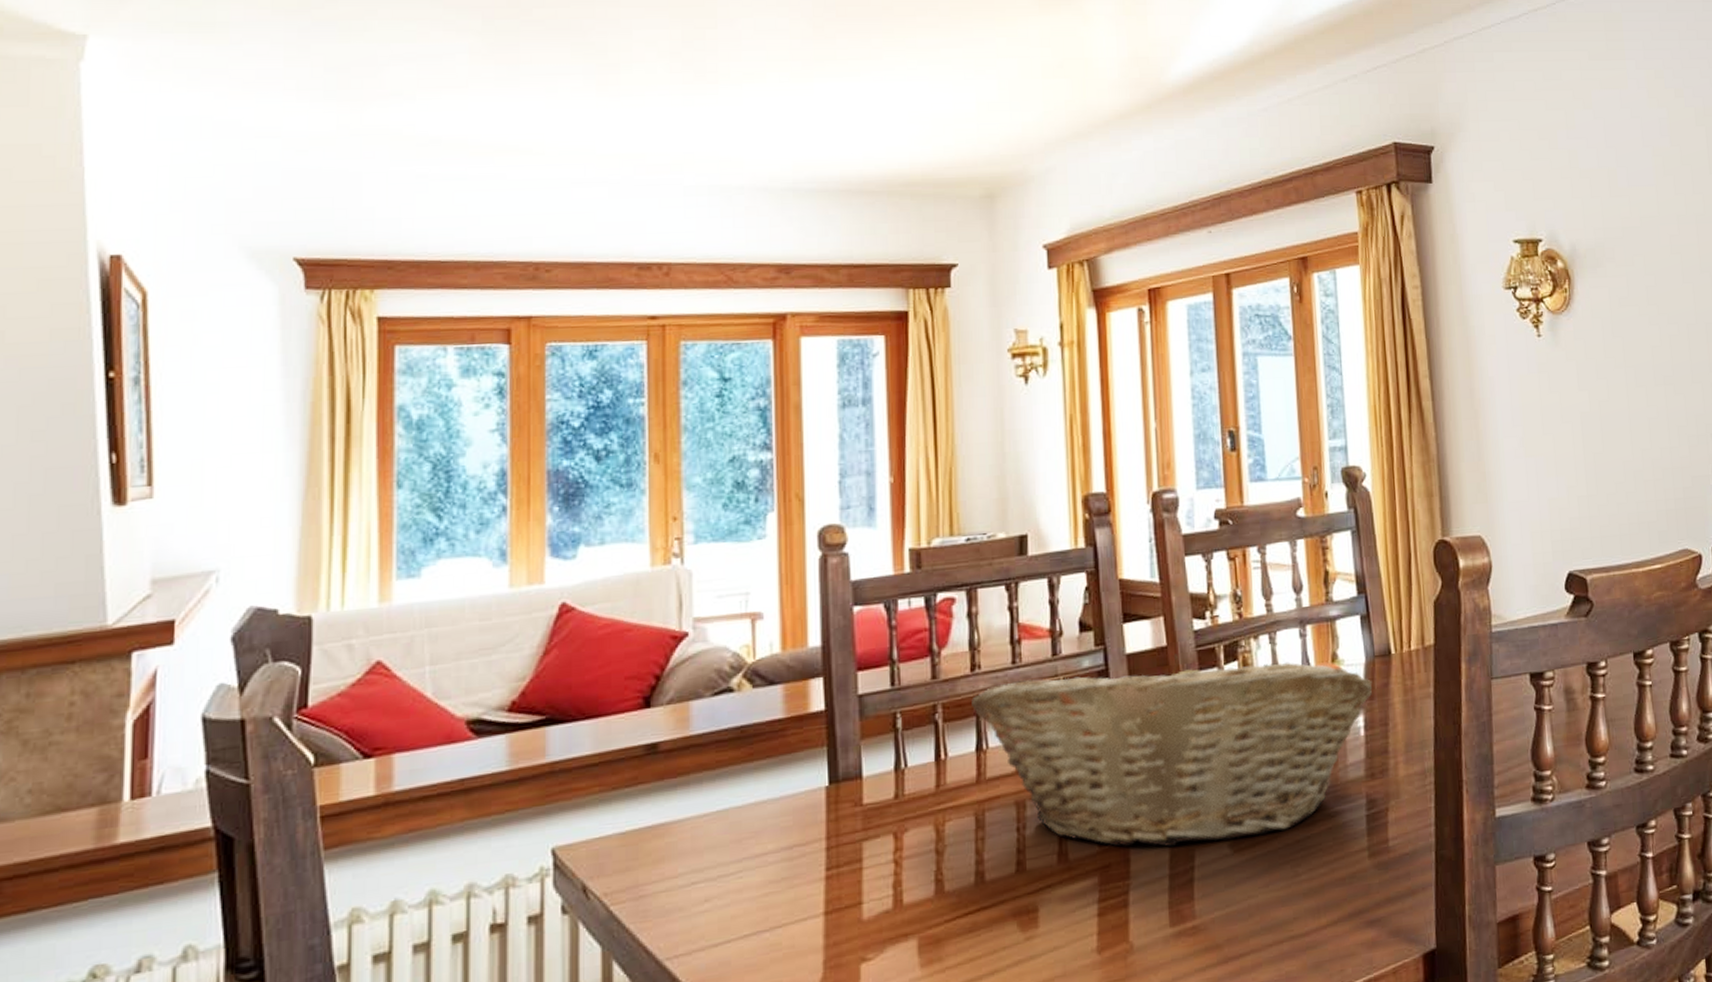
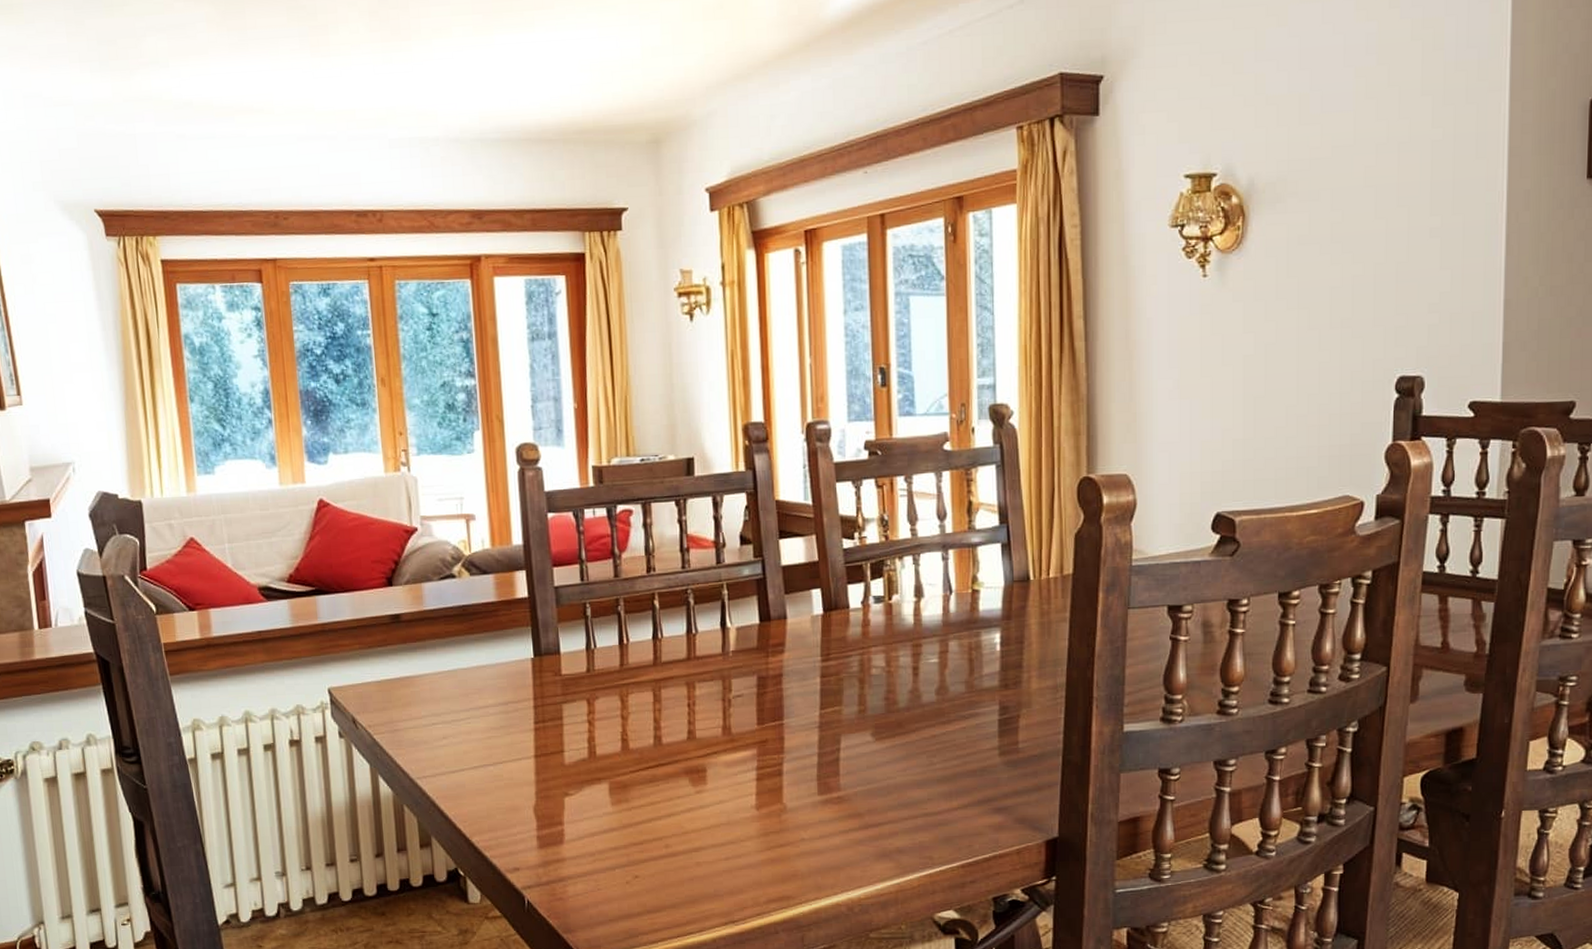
fruit basket: present [972,653,1373,847] -> none [648,568,1010,731]

